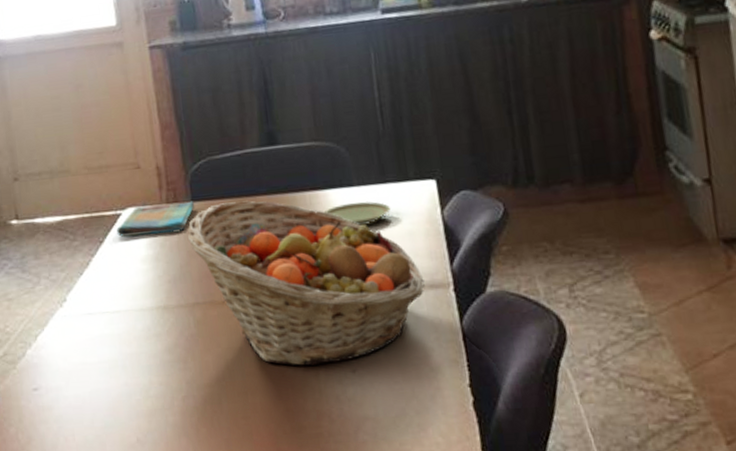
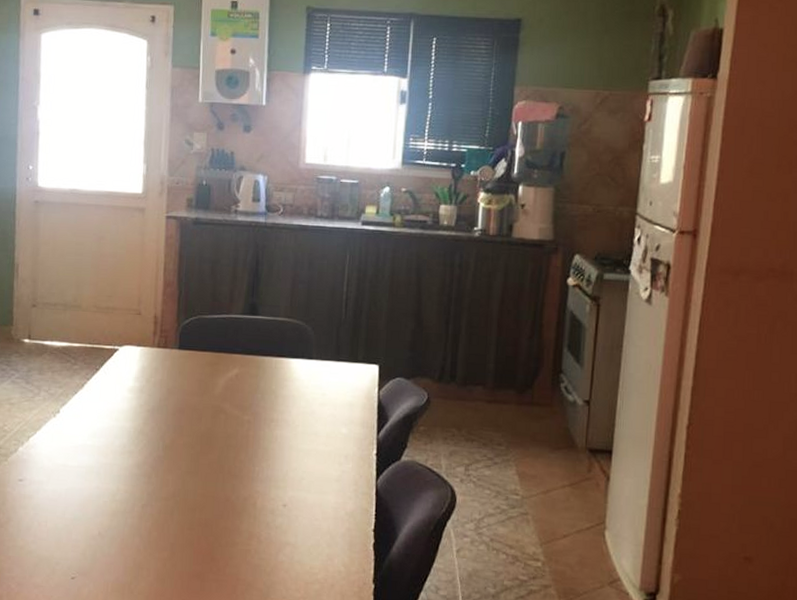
dish towel: present [116,201,195,237] -> none [112,346,181,372]
fruit basket: present [188,200,425,366] -> none [170,355,354,497]
plate: present [325,201,391,226] -> none [286,372,339,392]

